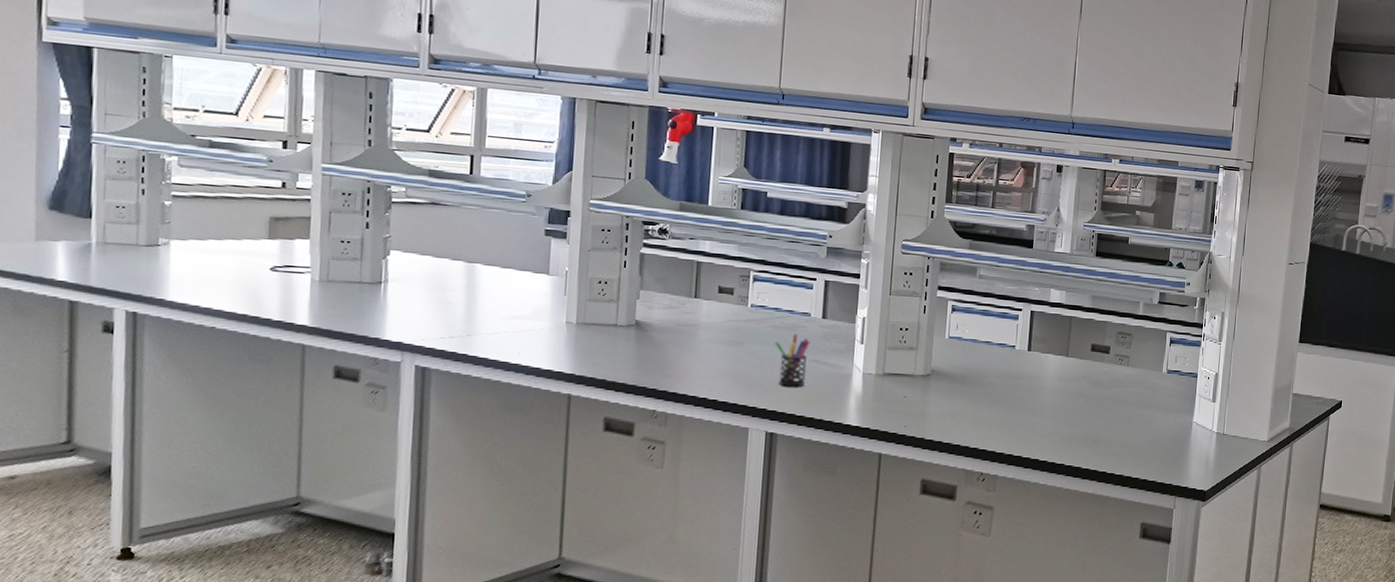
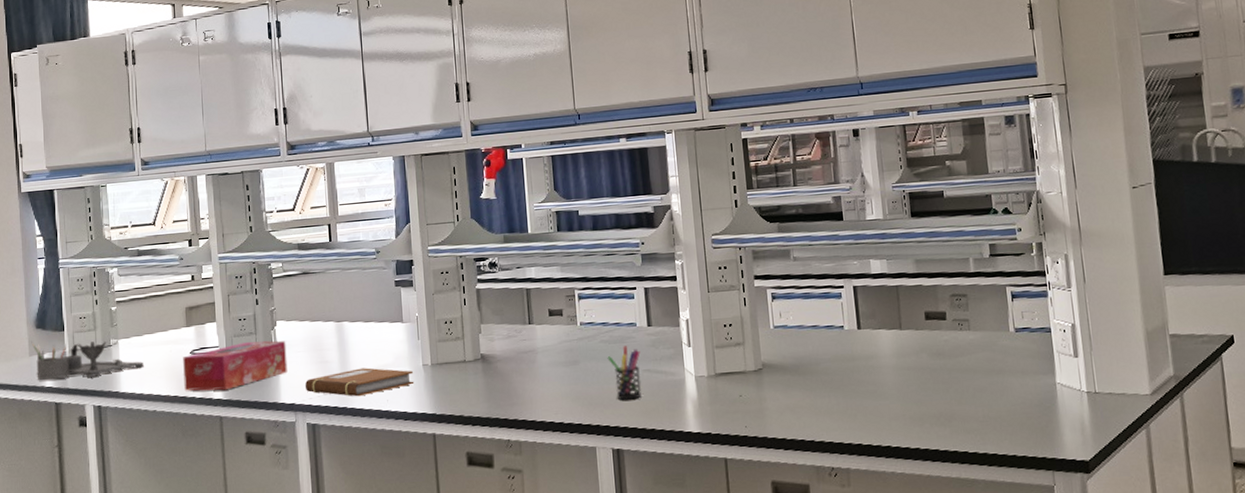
desk organizer: none [39,224,205,278] -> present [31,341,145,381]
tissue box: none [257,267,400,317] -> present [183,340,288,391]
notebook: none [417,315,555,346] -> present [304,367,415,397]

